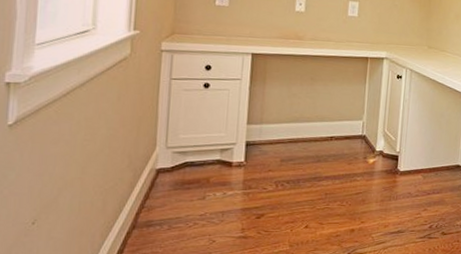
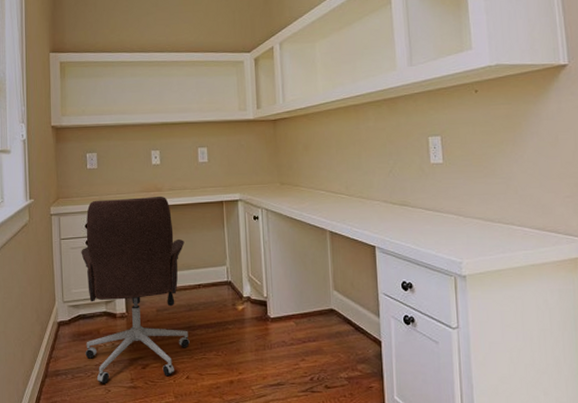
office chair: none [188,40,321,235] -> present [81,196,190,384]

